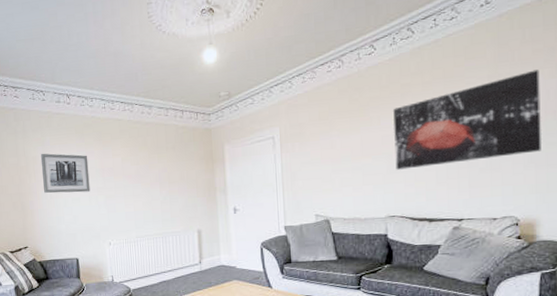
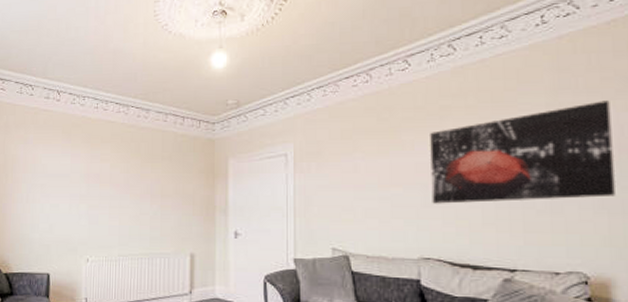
wall art: present [40,153,90,193] -> none [20,152,73,199]

